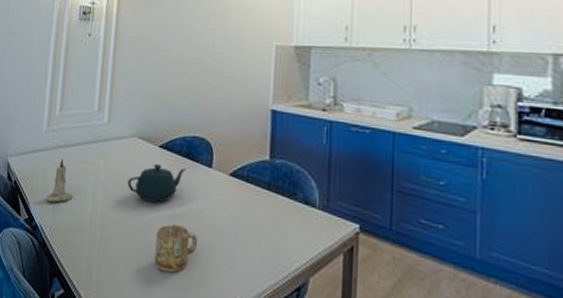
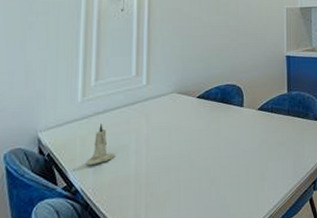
teapot: present [127,163,186,203] -> none [170,111,221,145]
mug: present [154,224,198,273] -> none [199,157,236,198]

